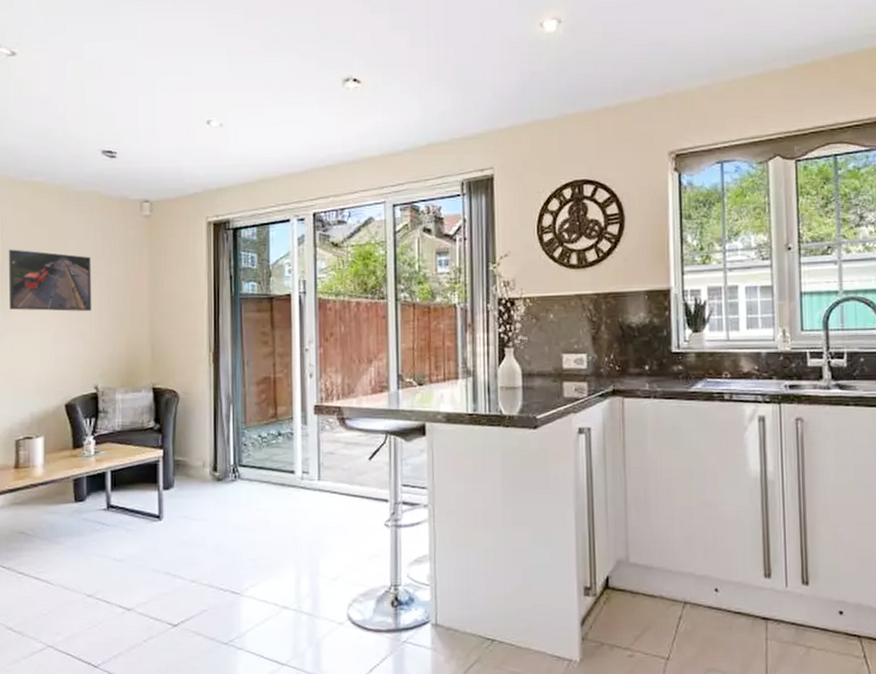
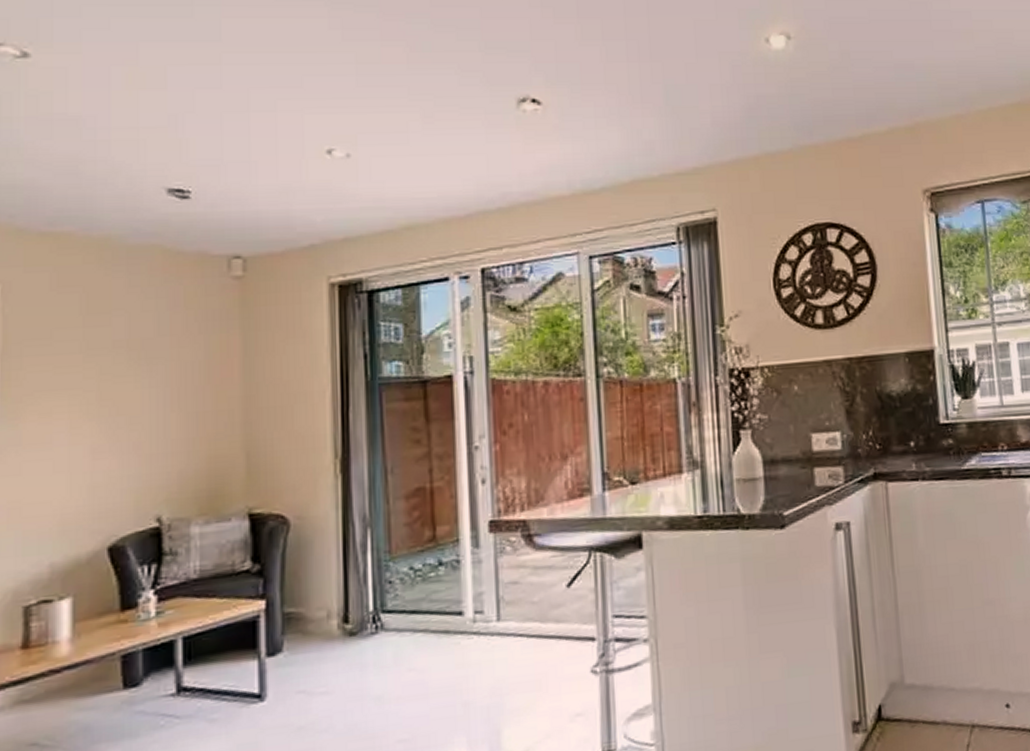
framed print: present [8,249,92,311] -> none [13,328,152,416]

